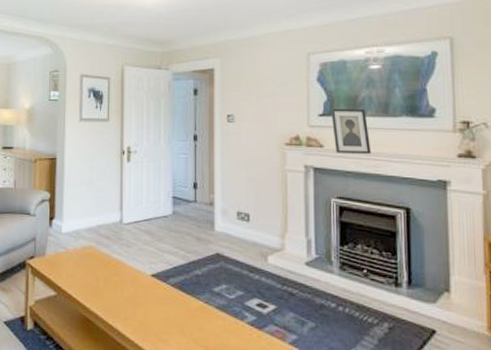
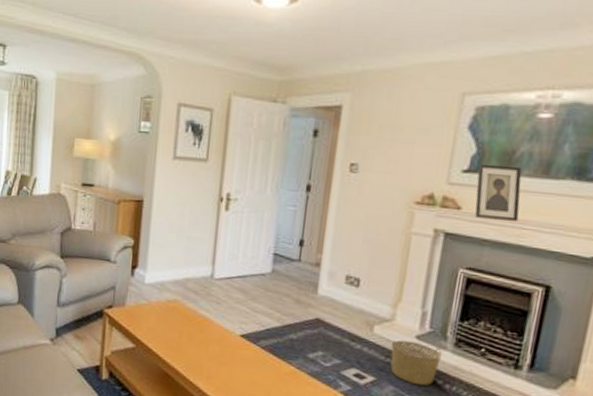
basket: none [285,267,330,310] -> present [390,340,442,386]

